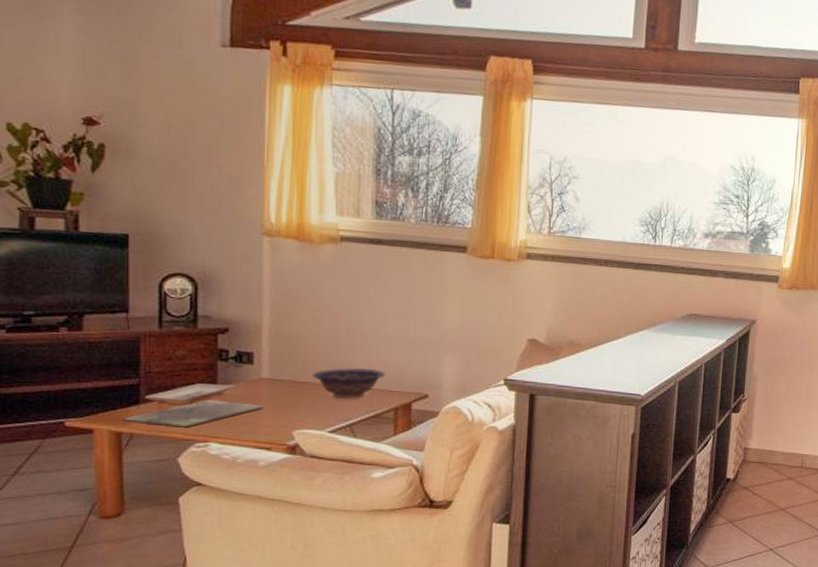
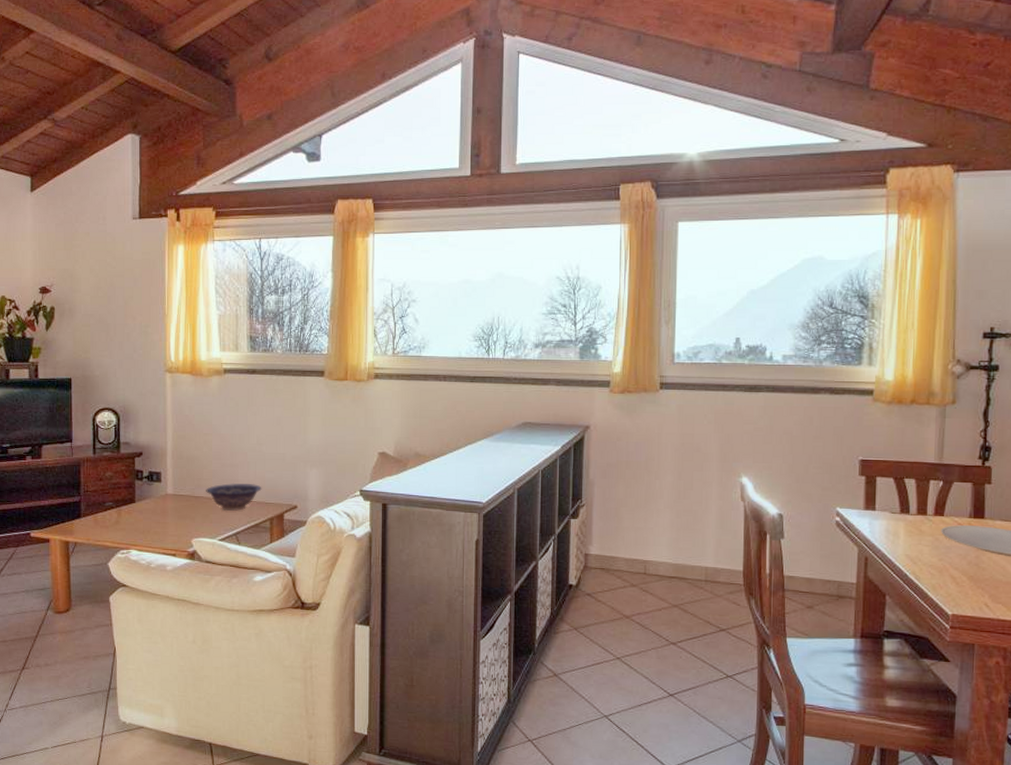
magazine: present [122,400,264,428] -> none [69,513,170,537]
tray: present [144,383,235,405] -> none [84,500,148,518]

